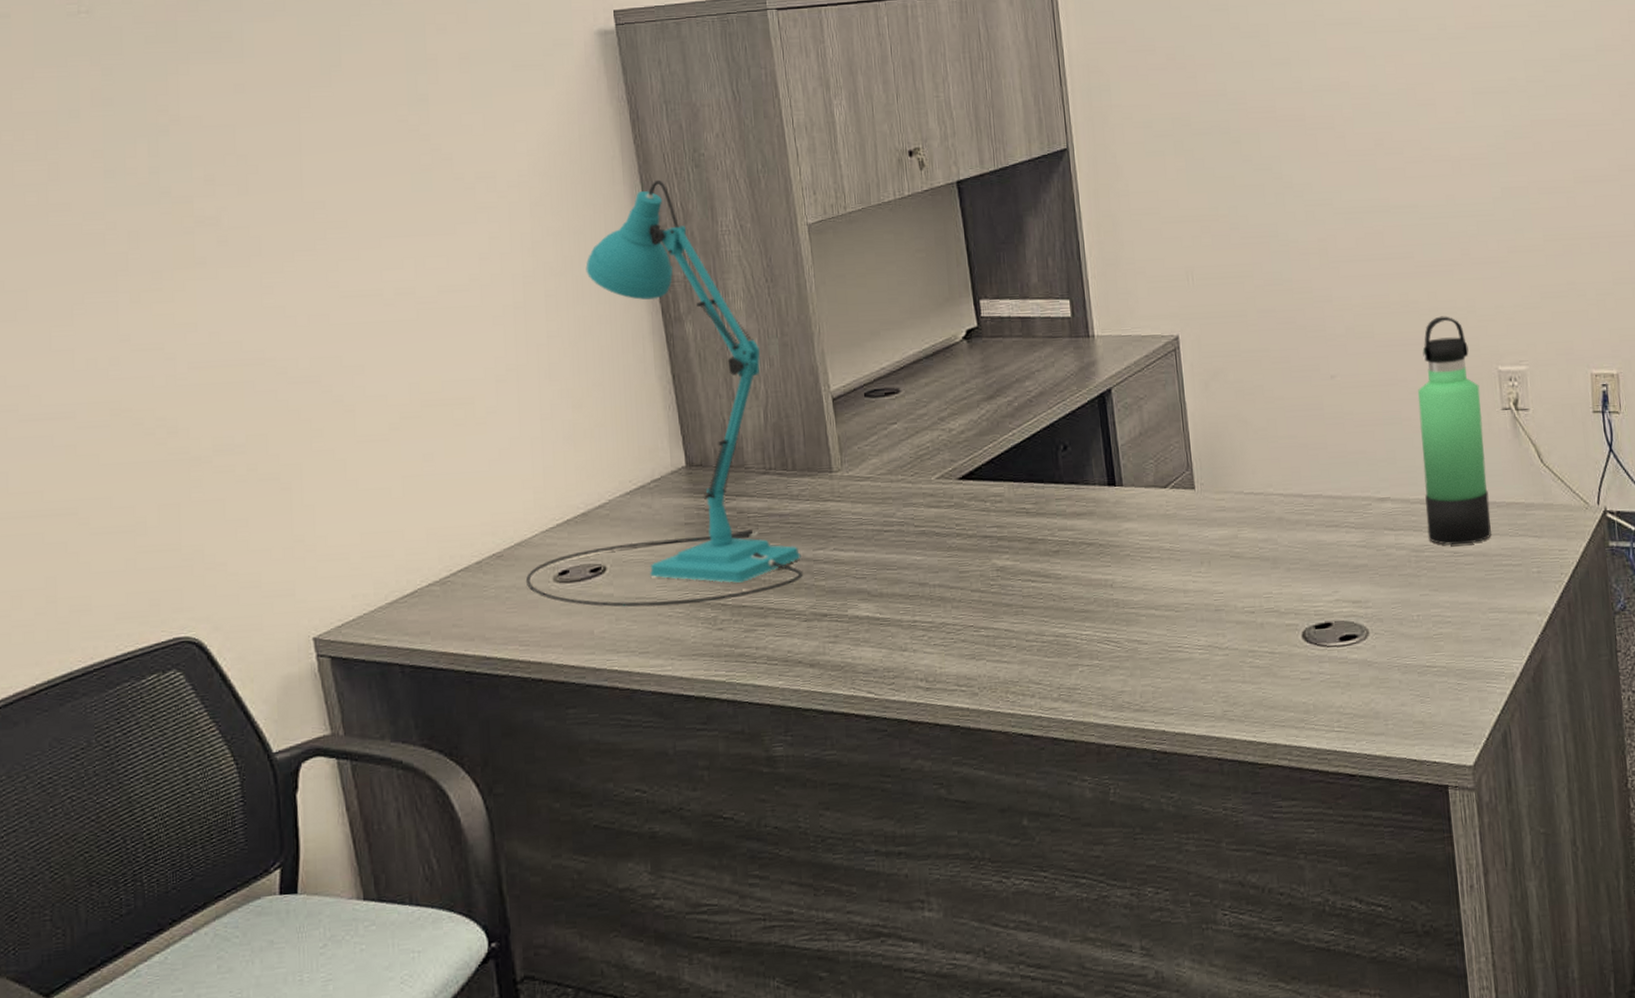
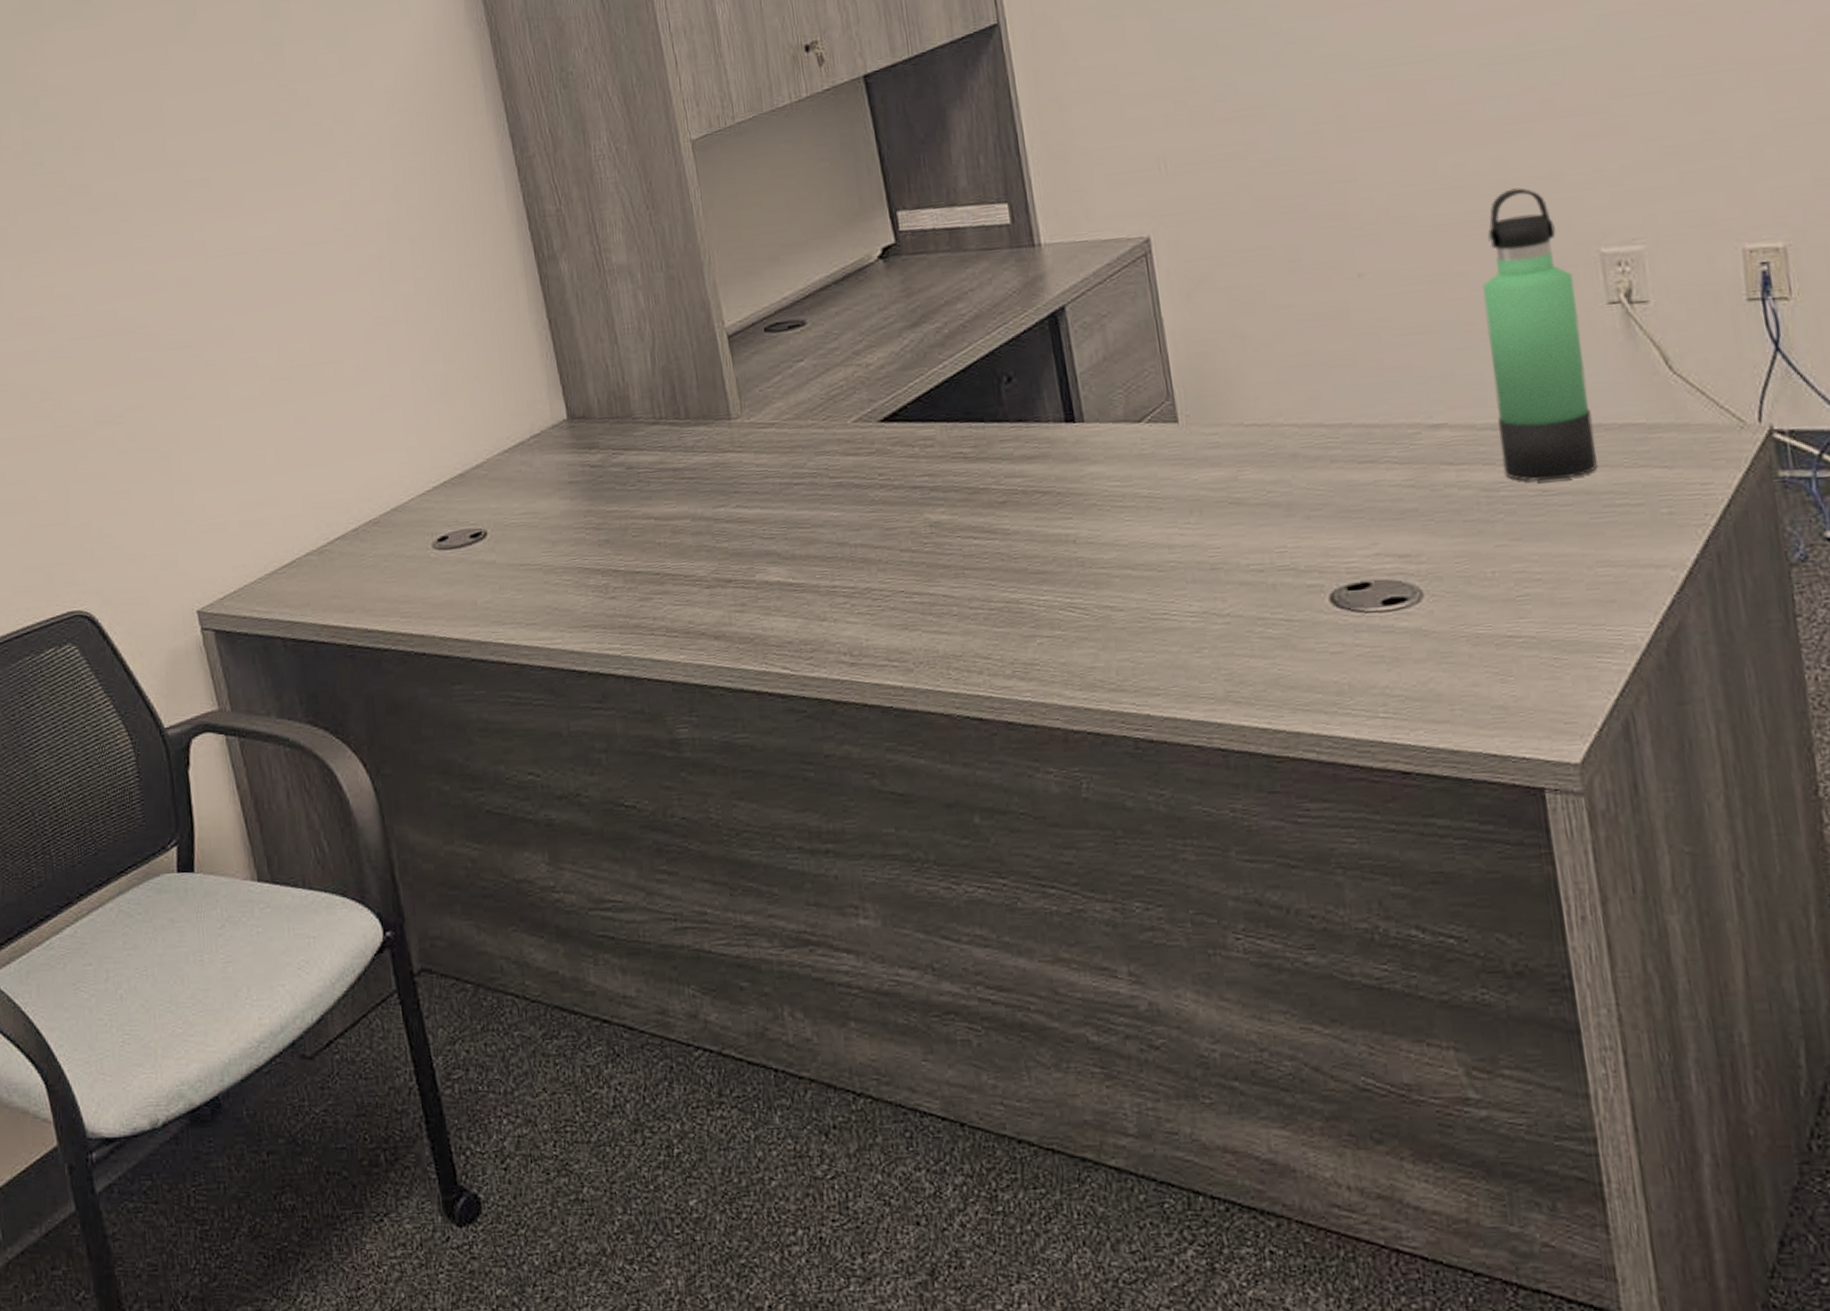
desk lamp: present [525,179,804,607] -> none [403,105,703,575]

